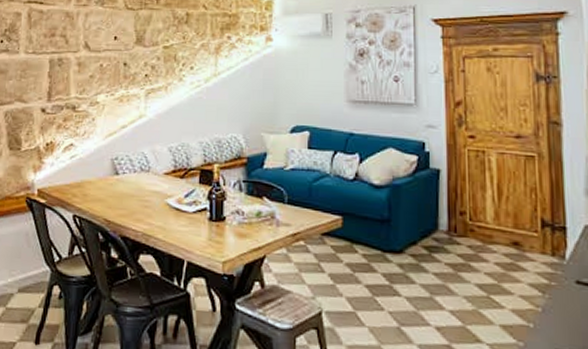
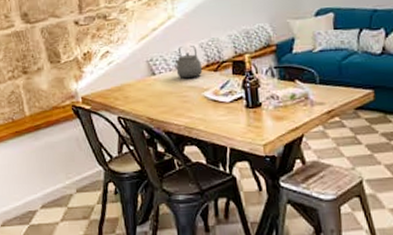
tea kettle: none [140,147,169,183] -> present [174,45,203,79]

